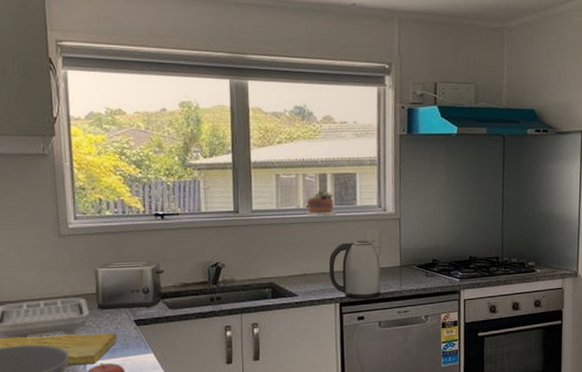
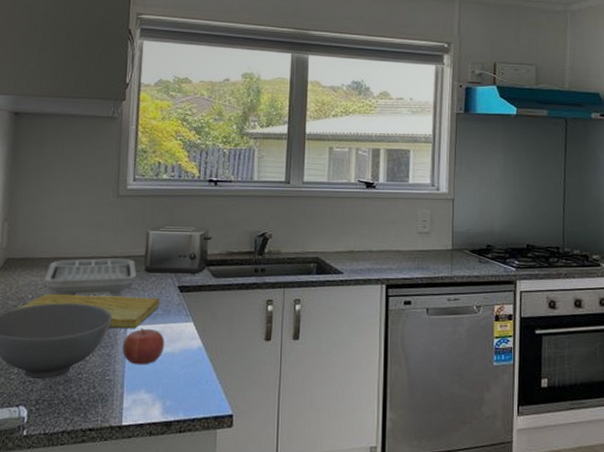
succulent plant: present [306,190,335,216] -> none [357,165,386,191]
kettle: present [328,239,381,300] -> none [376,218,432,284]

